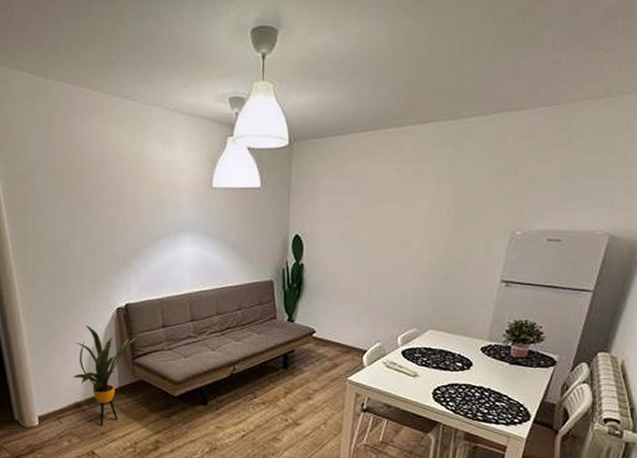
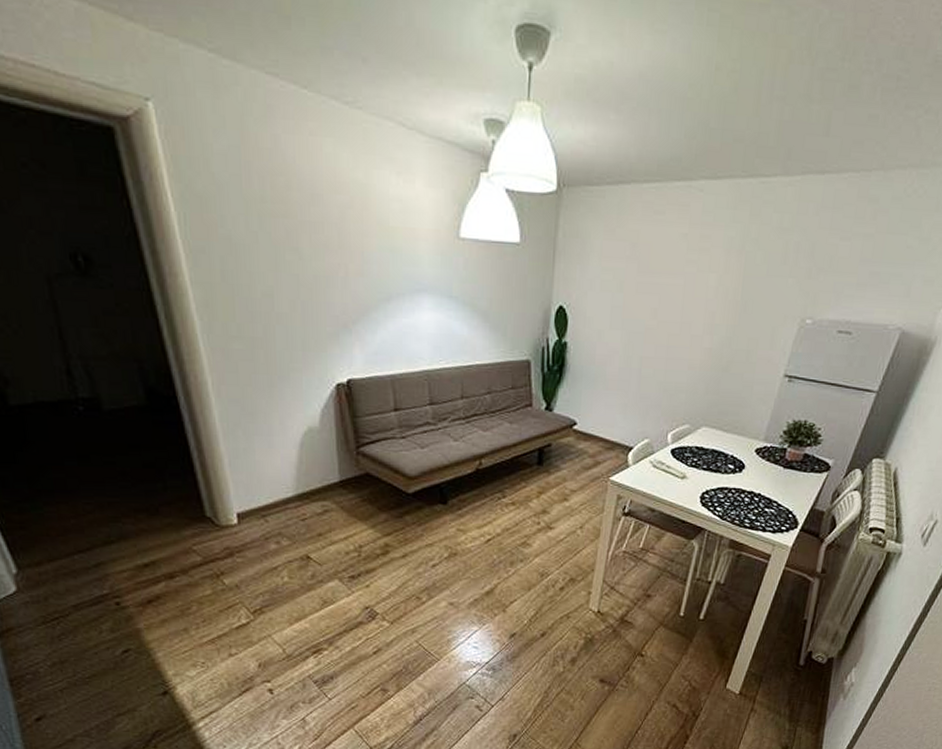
house plant: present [73,324,138,425] -> none [281,403,363,526]

